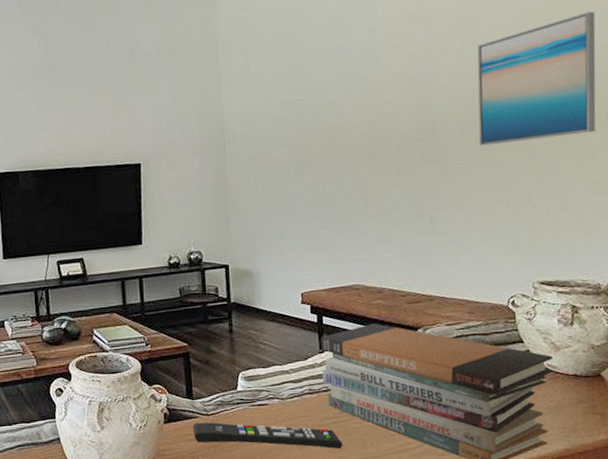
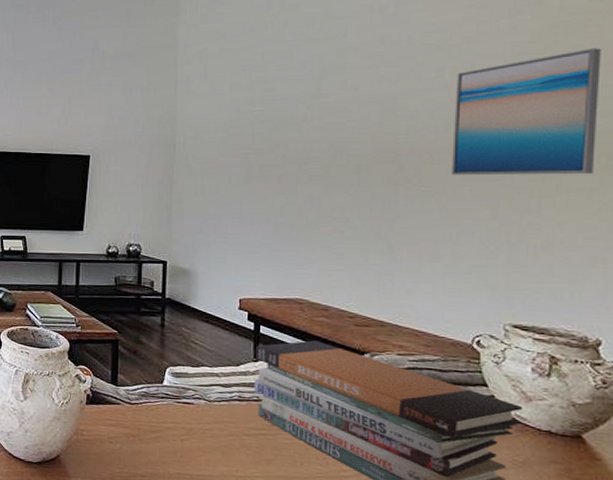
remote control: present [192,422,343,449] -> none [114,410,270,463]

